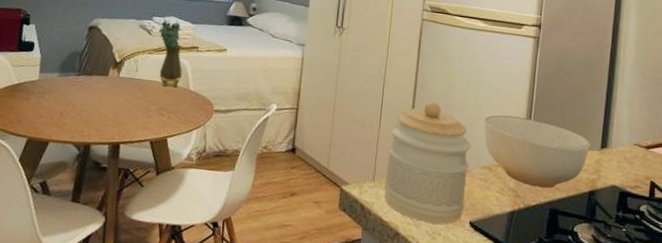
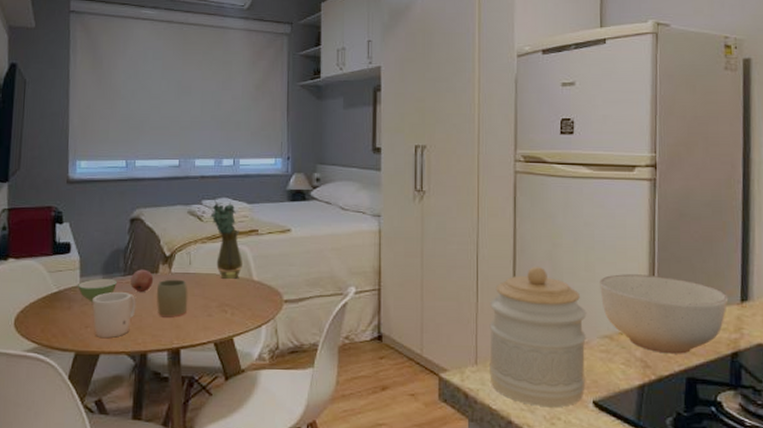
bowl: none [36,75,72,99] -> present [78,279,118,305]
mug: none [46,88,86,129] -> present [92,291,136,338]
fruit: none [83,71,104,92] -> present [130,269,154,293]
mug: none [103,82,133,116] -> present [156,279,188,318]

